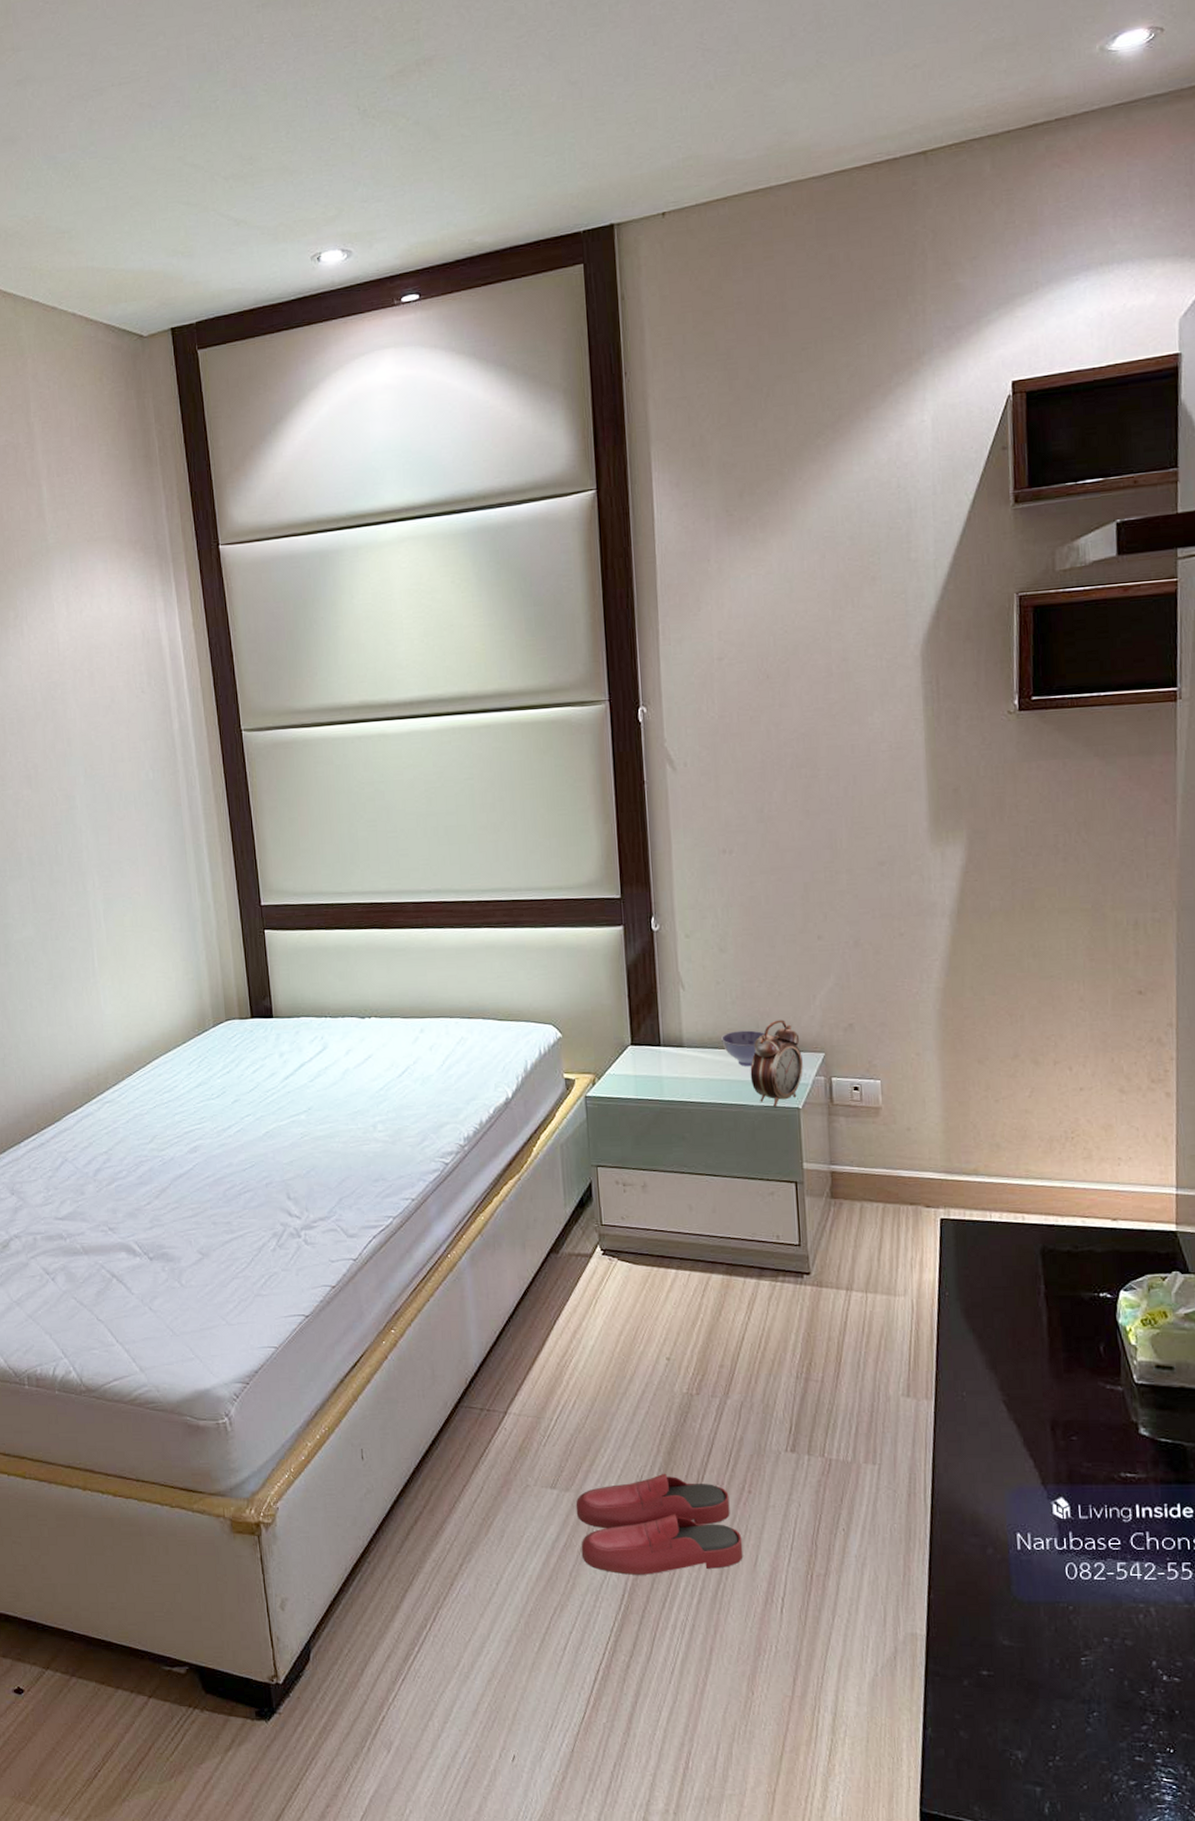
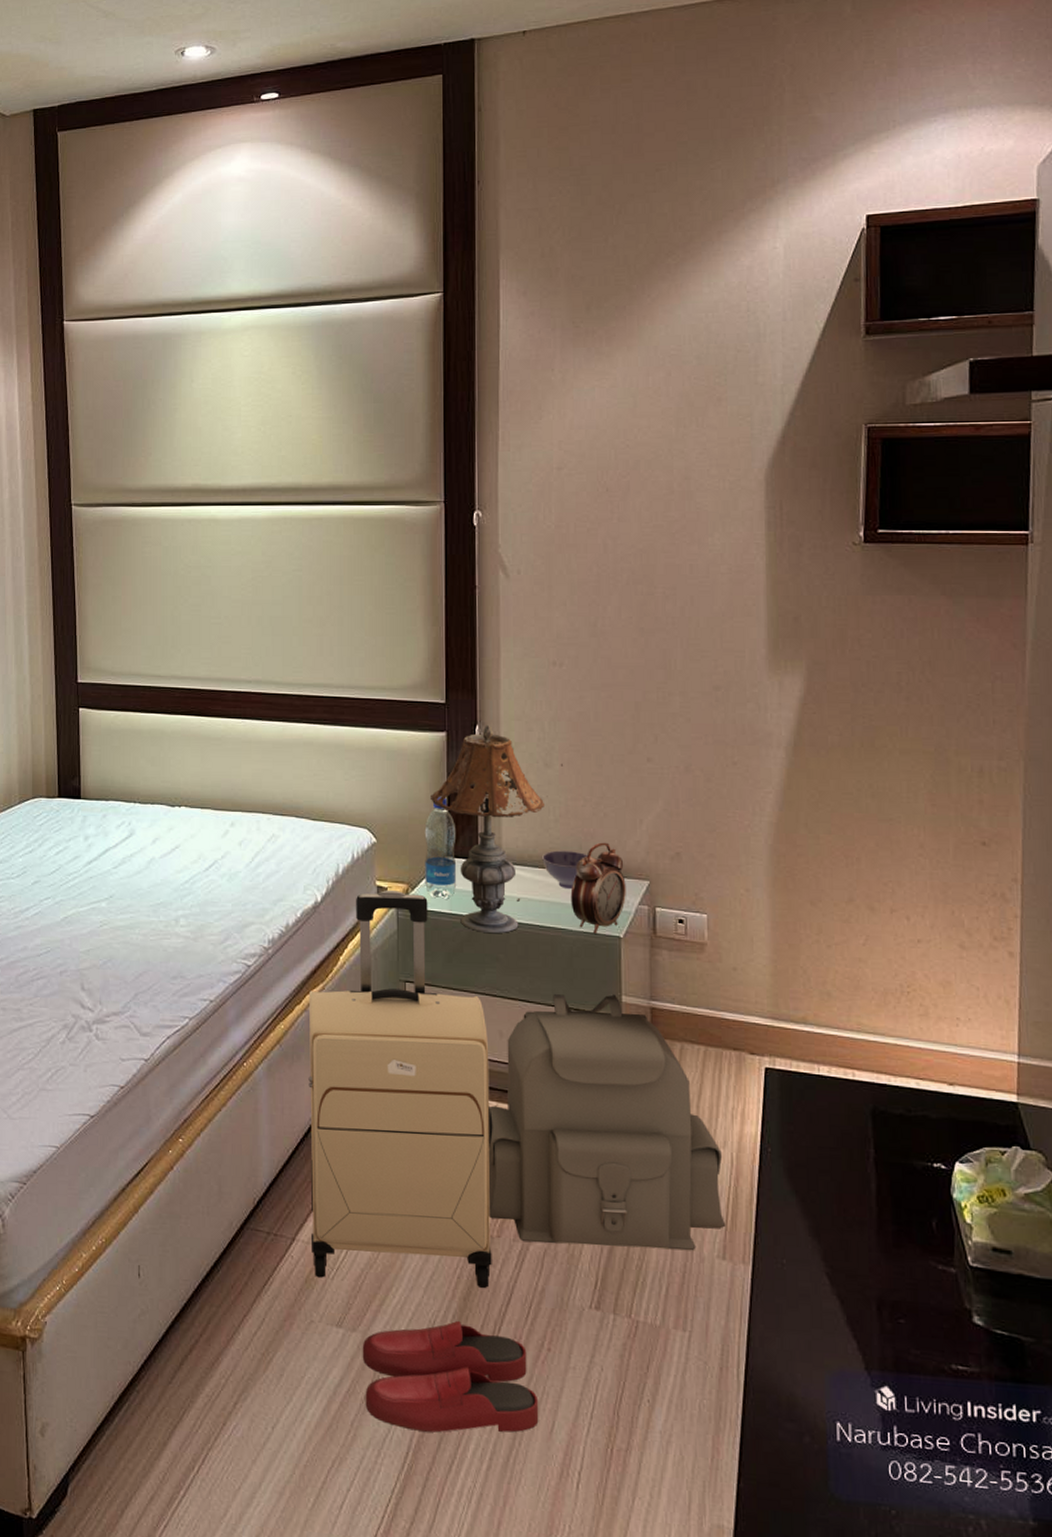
suitcase: none [506,1081,693,1446] -> present [308,890,493,1289]
bottle: none [607,988,641,1086] -> present [424,796,457,899]
table lamp: none [611,910,738,1114] -> present [431,718,564,933]
backpack: none [682,1163,909,1397] -> present [488,993,726,1250]

